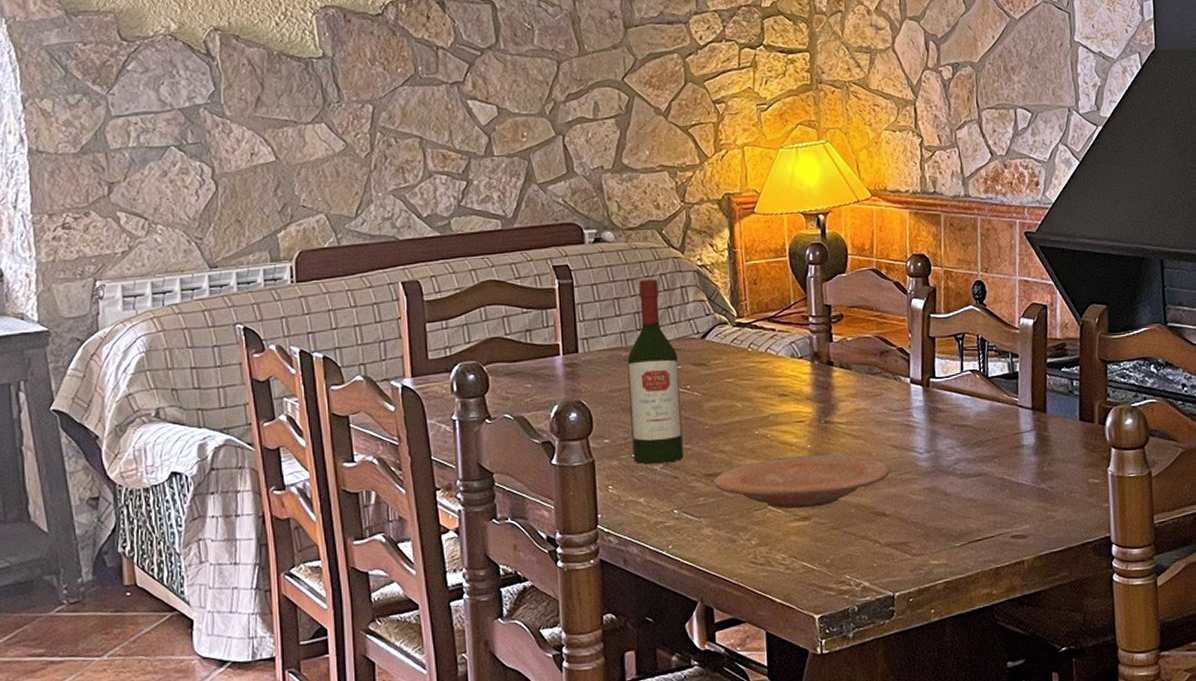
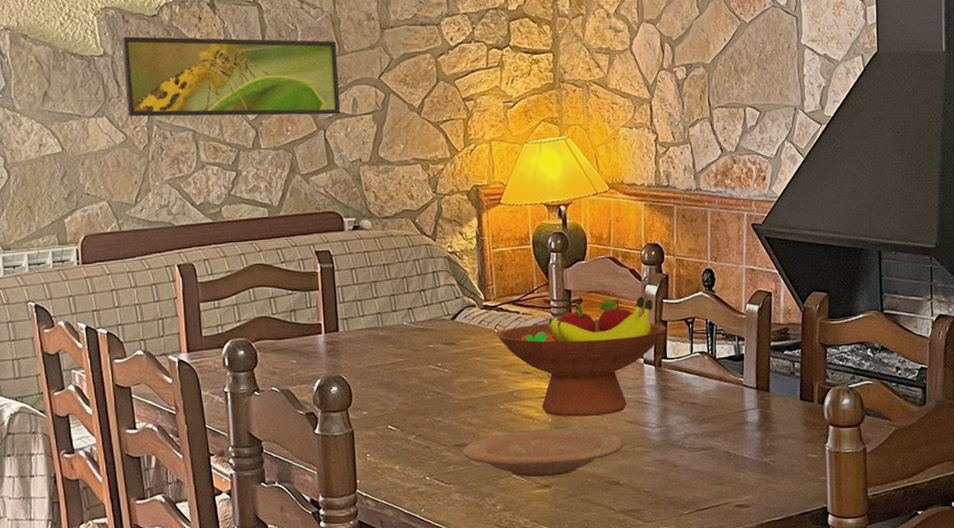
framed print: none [343,36,581,123] -> present [122,36,341,117]
wine bottle: present [627,279,684,465] -> none [383,264,435,435]
fruit bowl: none [749,311,934,443] -> present [495,296,666,417]

